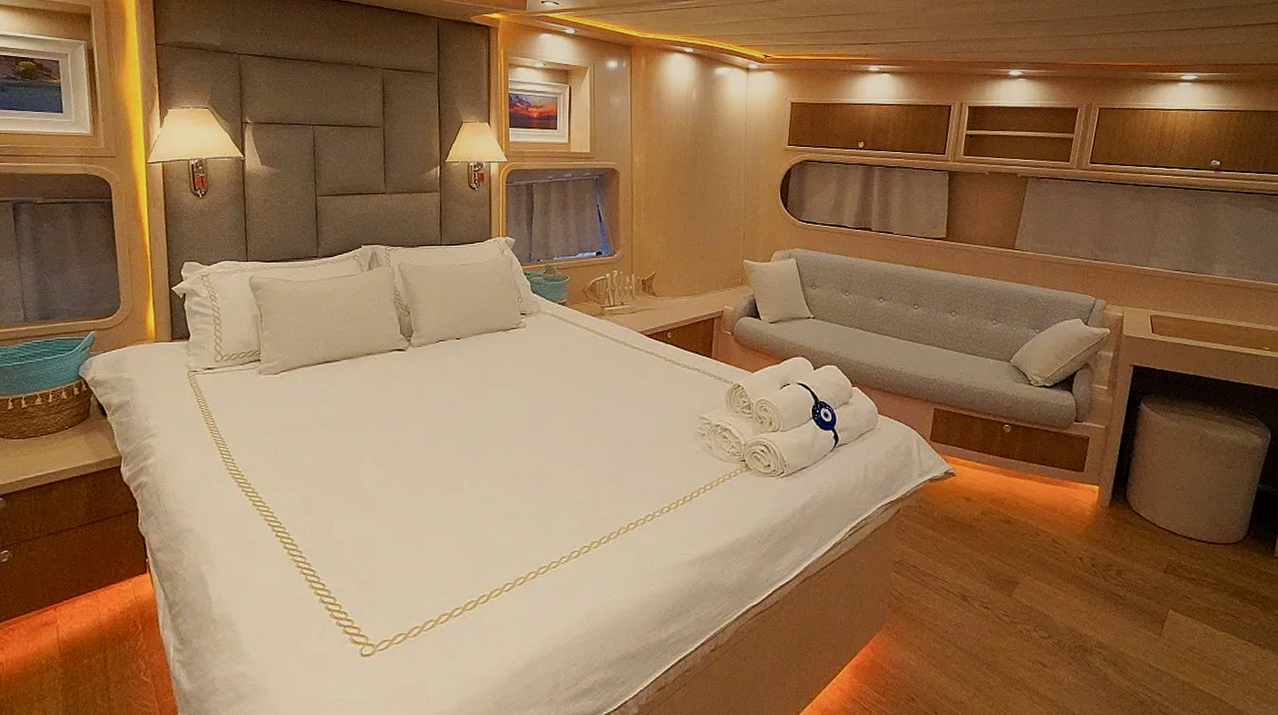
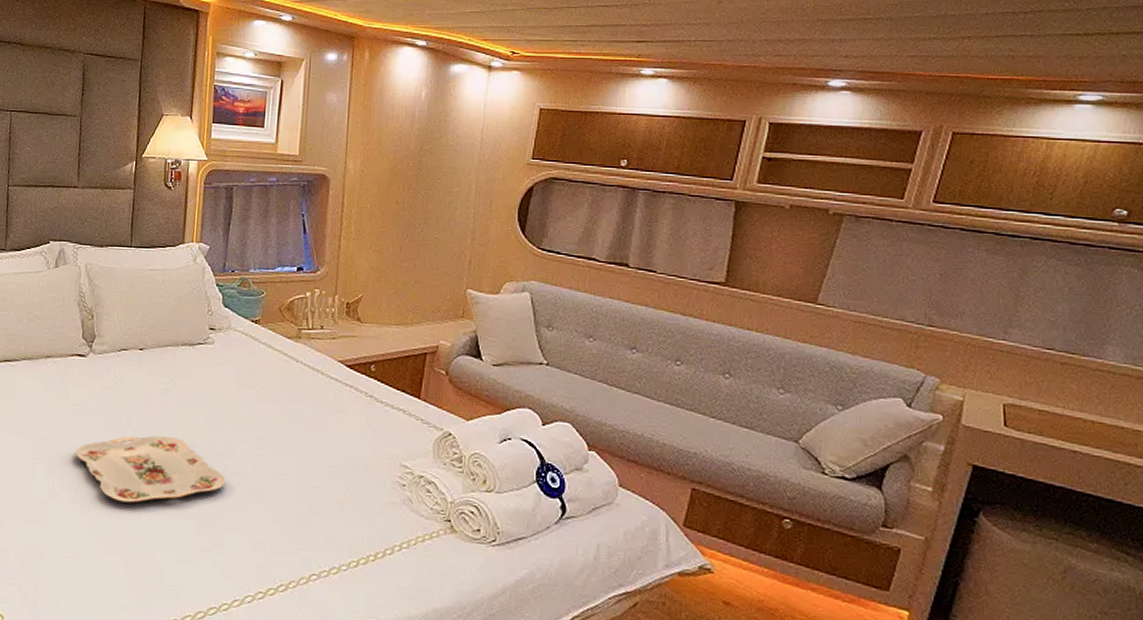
serving tray: none [402,416,546,482] -> present [76,436,226,503]

